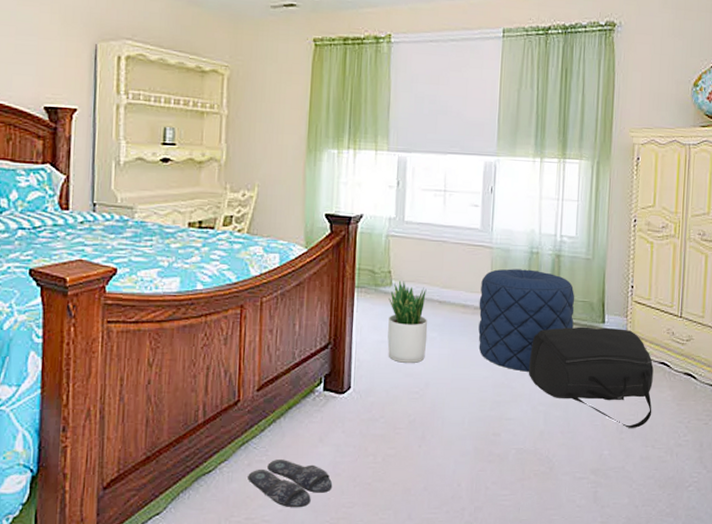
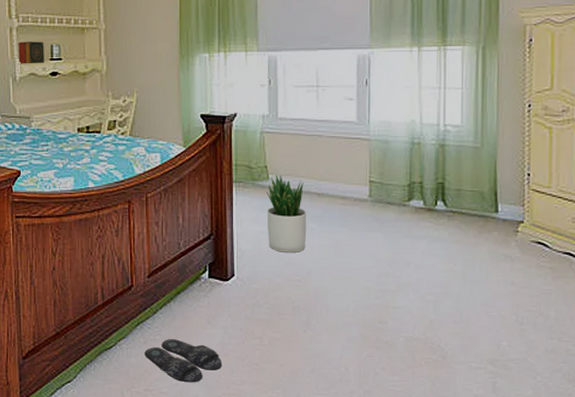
decorative box: none [124,121,156,148] -> present [18,41,44,64]
pouf: present [478,269,575,372] -> none [358,160,463,262]
duffel bag: present [528,326,654,429] -> none [414,216,557,321]

